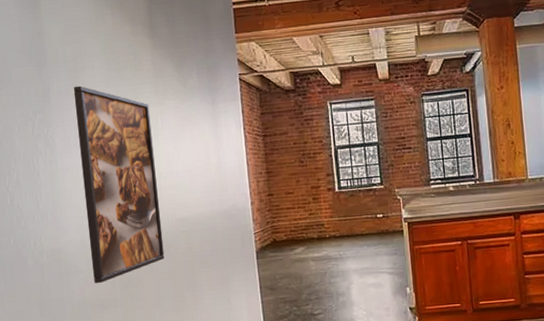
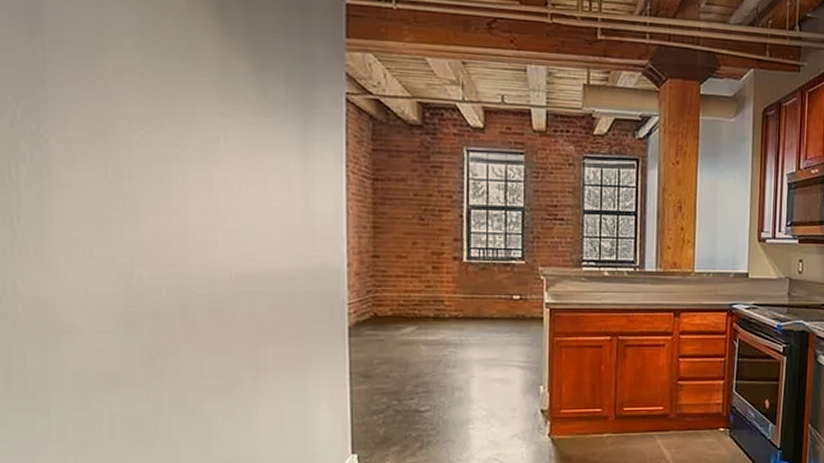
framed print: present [73,85,165,283] -> none [86,68,215,351]

